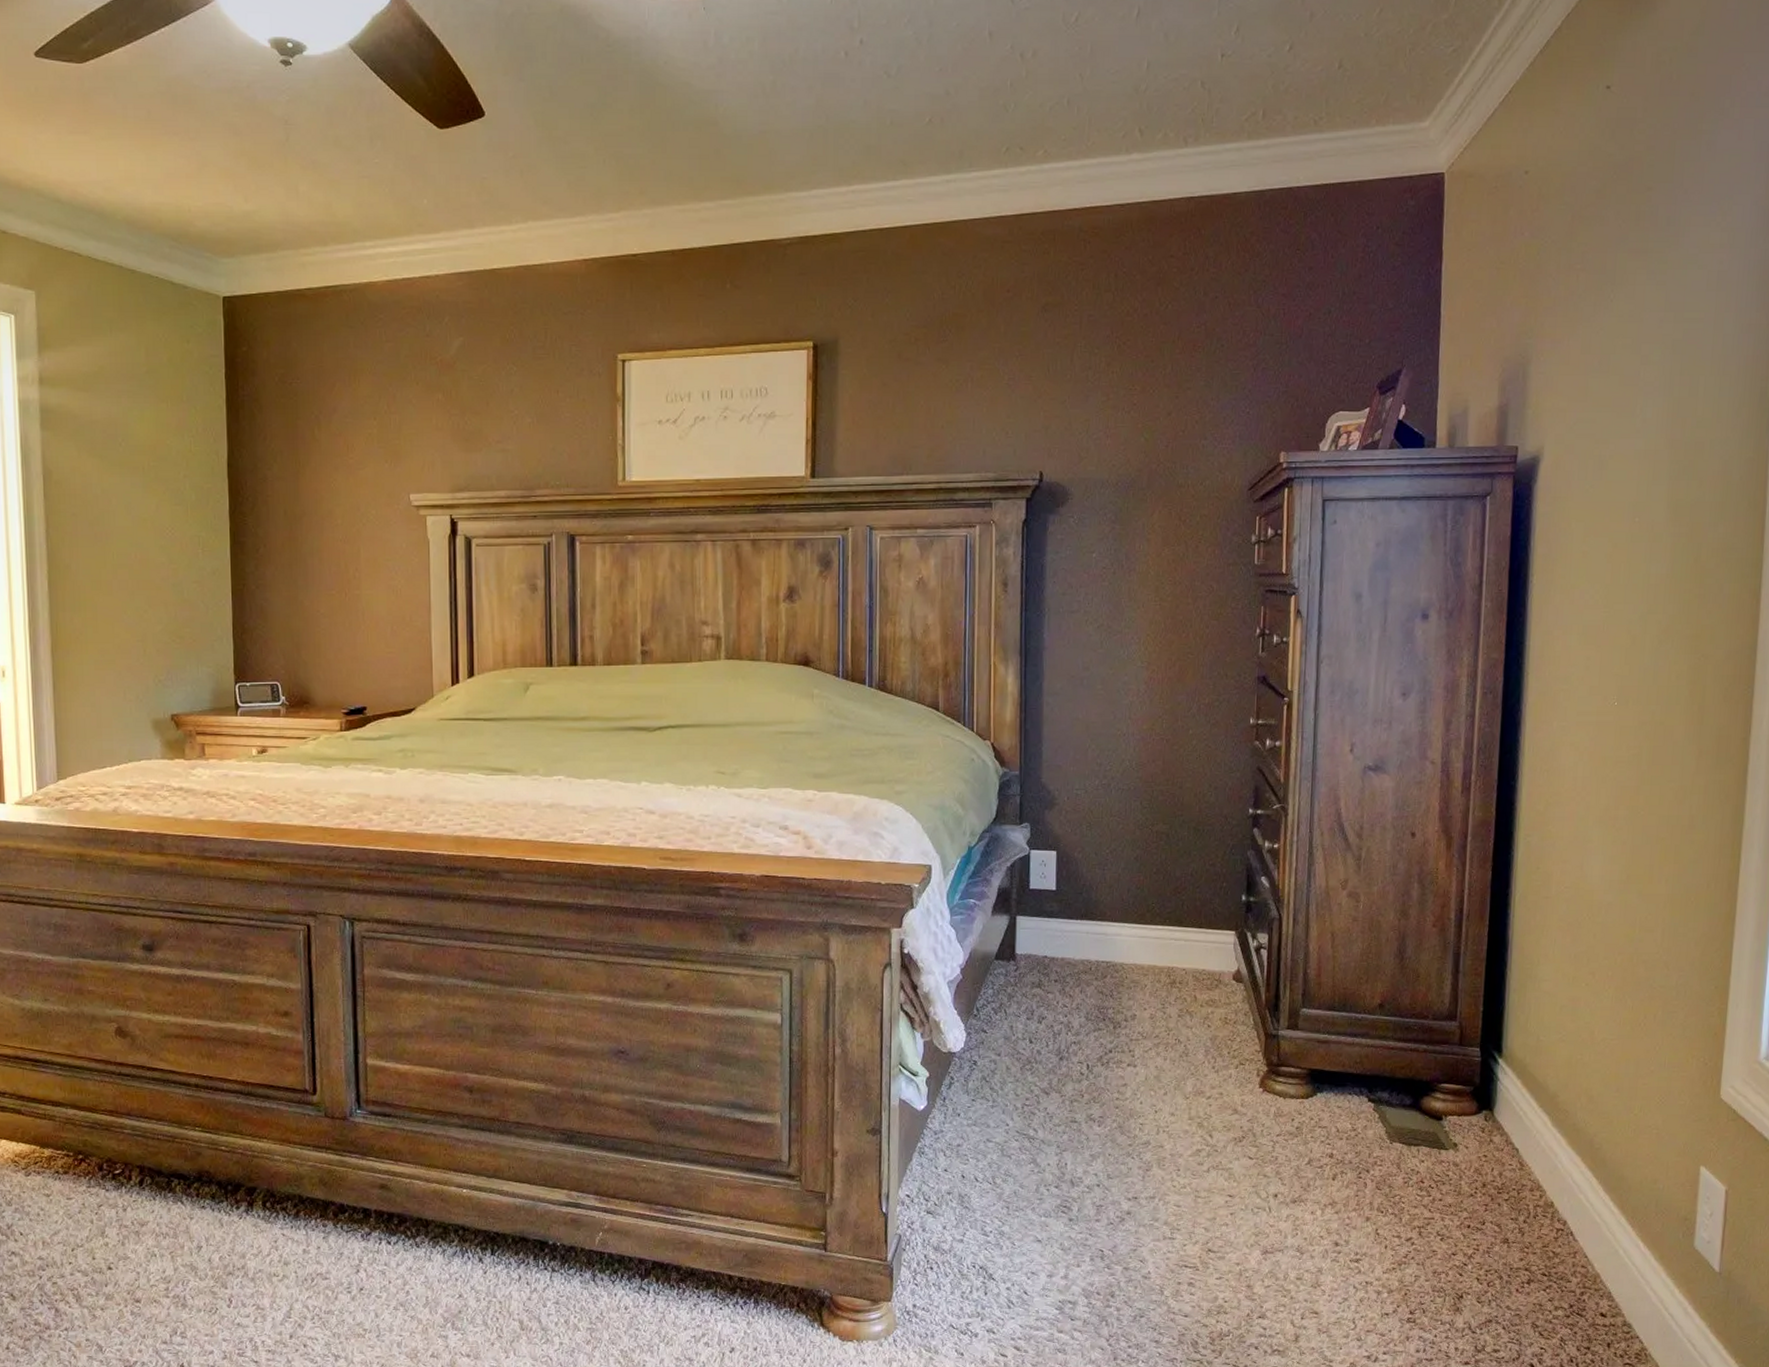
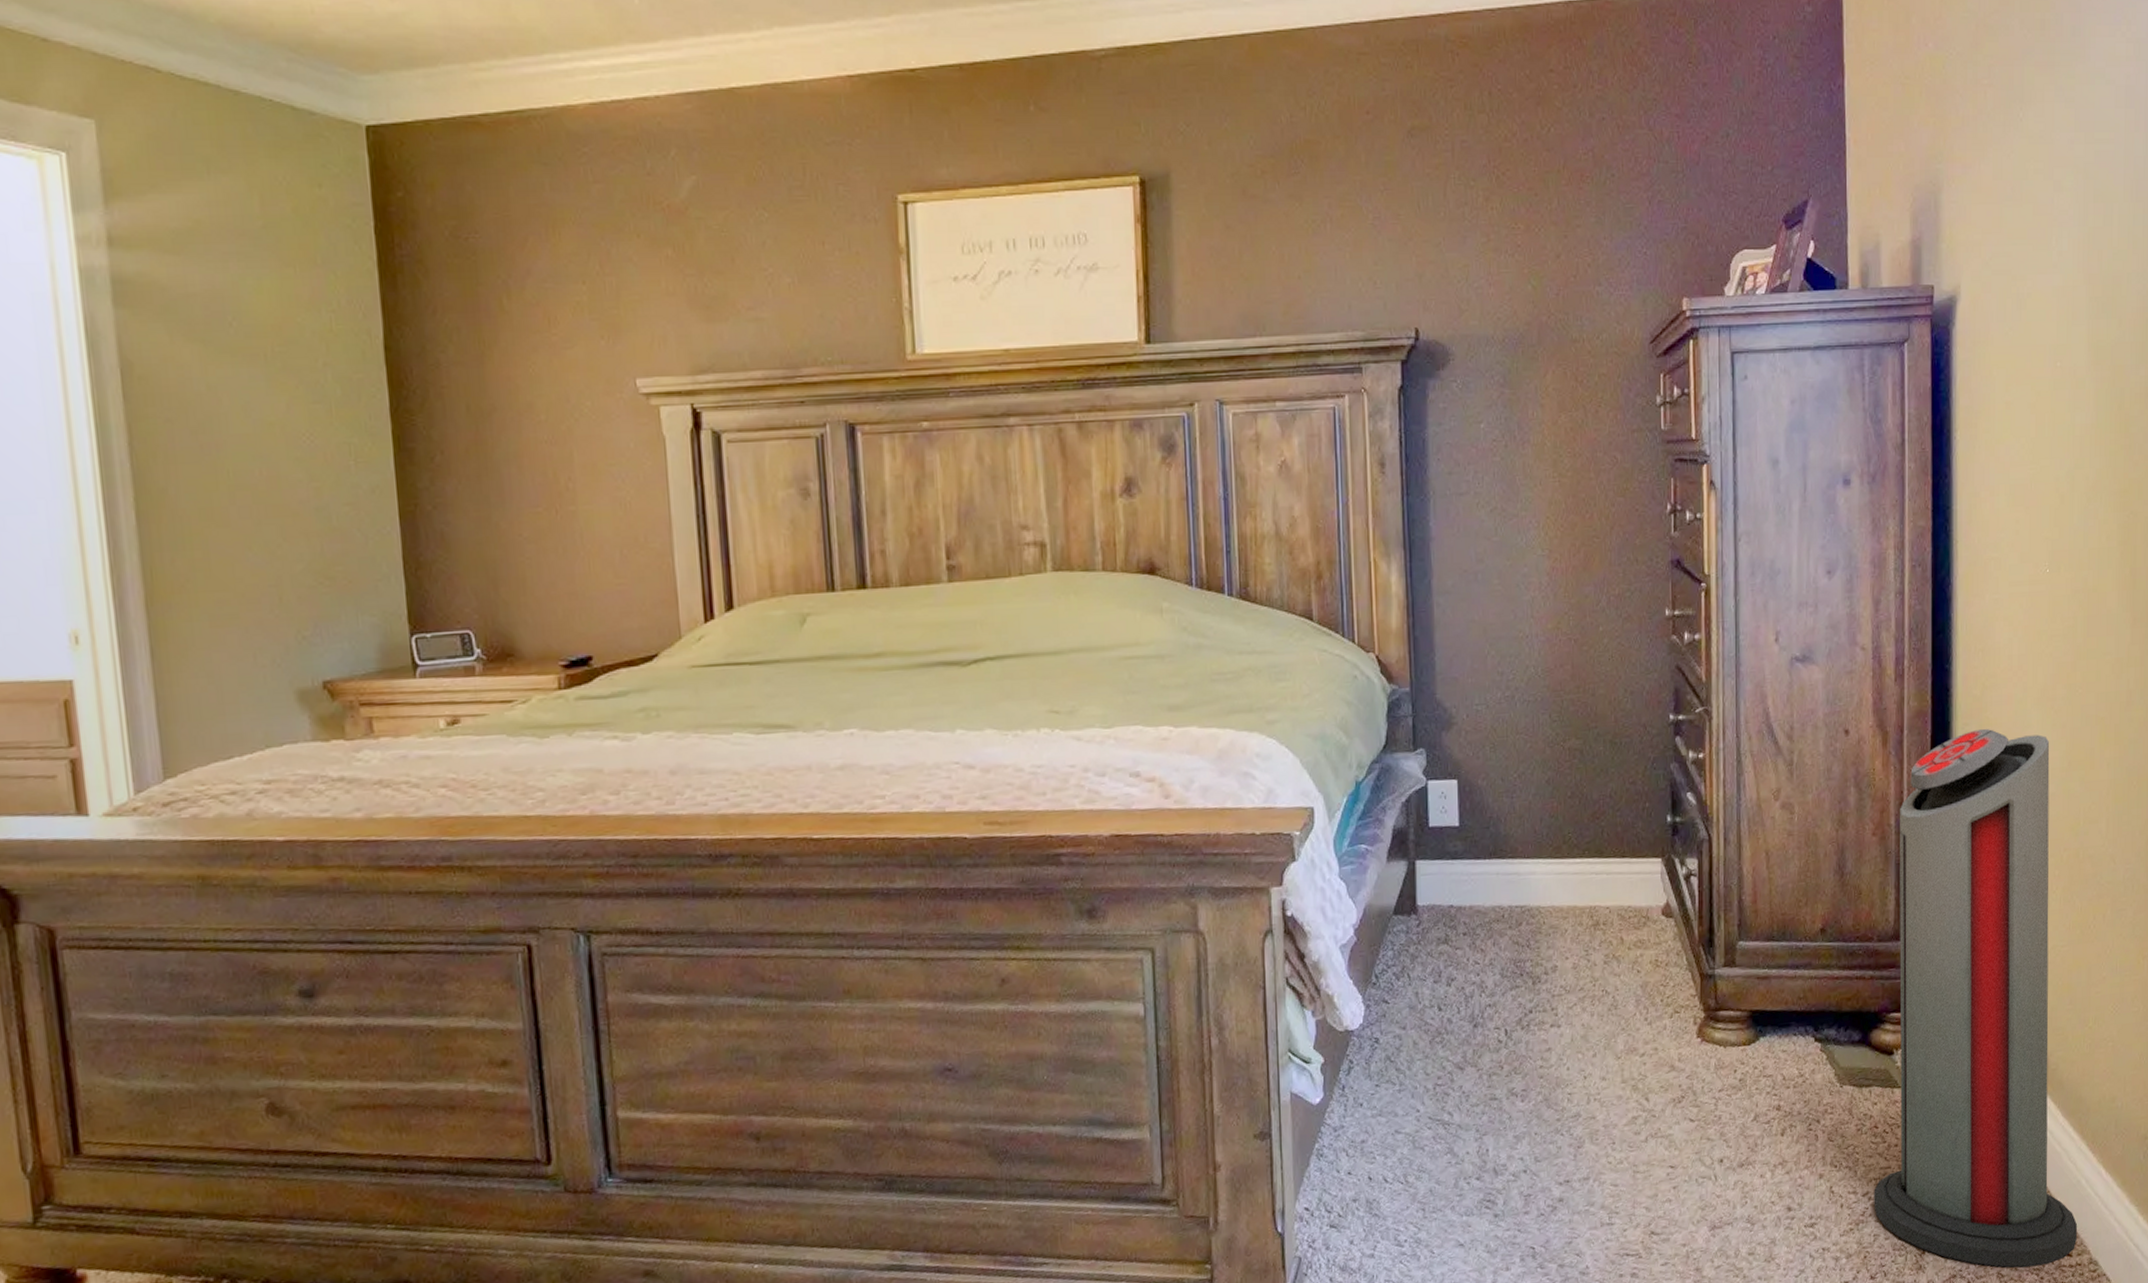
air purifier: none [1416,840,1614,1322] -> present [1874,728,2078,1268]

